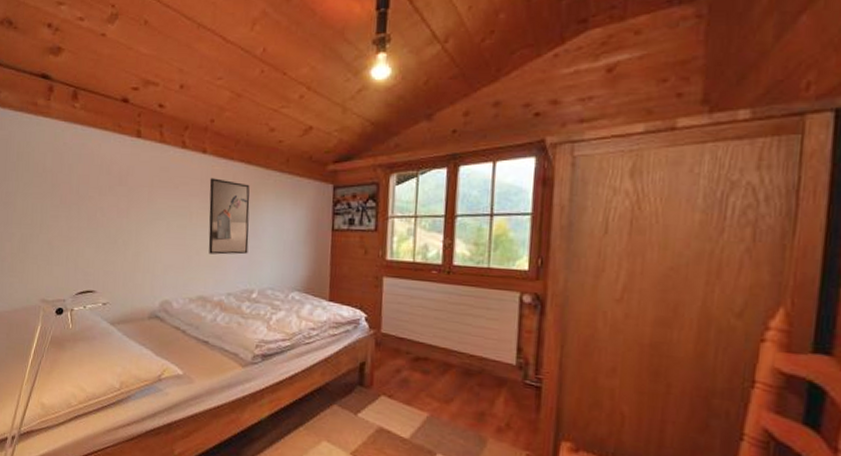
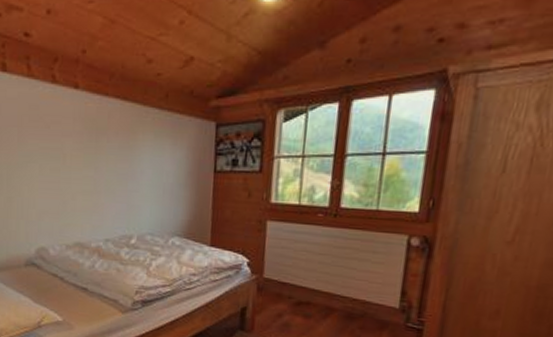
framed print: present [208,178,250,255] -> none [83,116,127,199]

